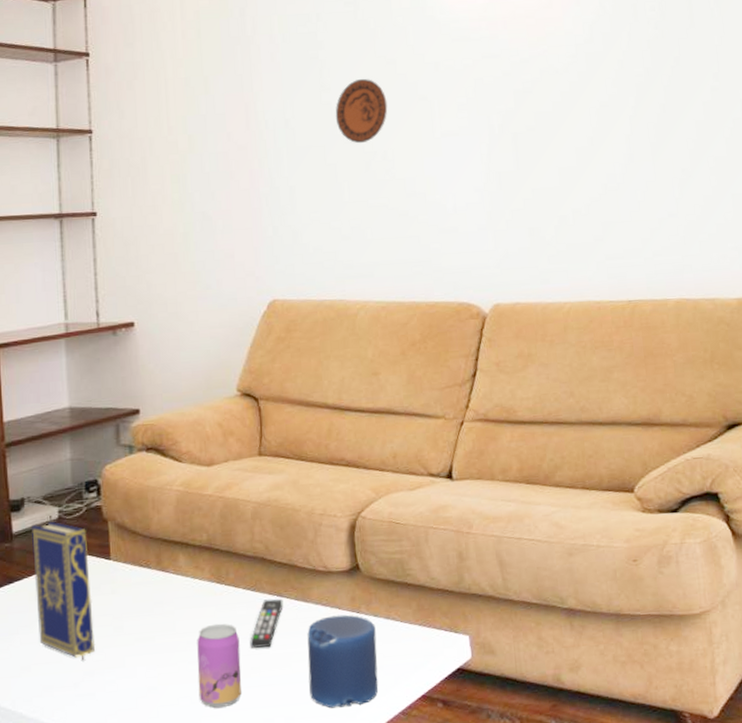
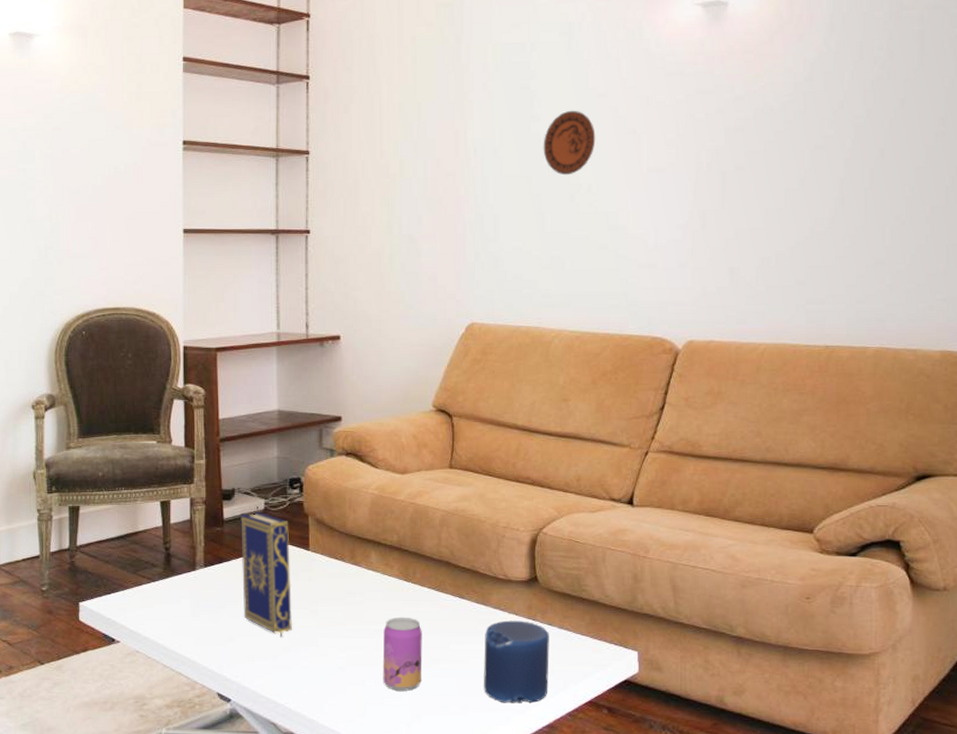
remote control: present [250,599,284,648] -> none [432,599,464,643]

